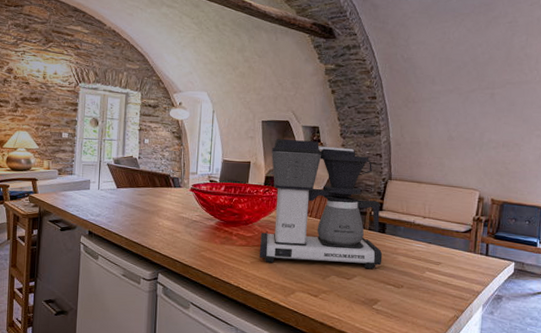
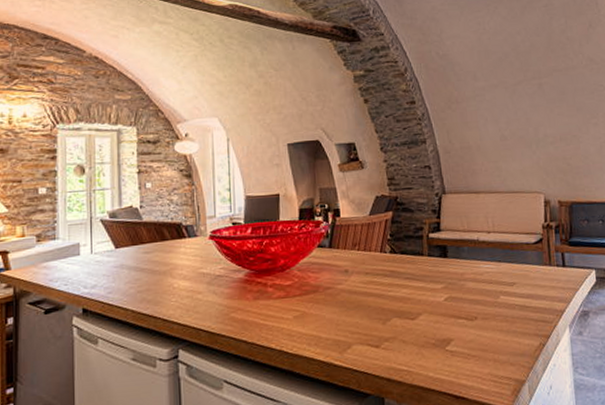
coffee maker: present [260,139,383,269] -> none [302,160,449,314]

